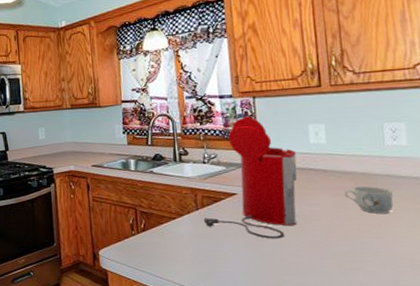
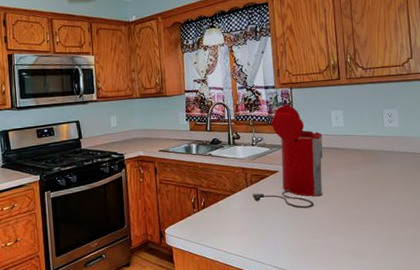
mug: present [344,186,394,214] -> none [356,161,390,183]

